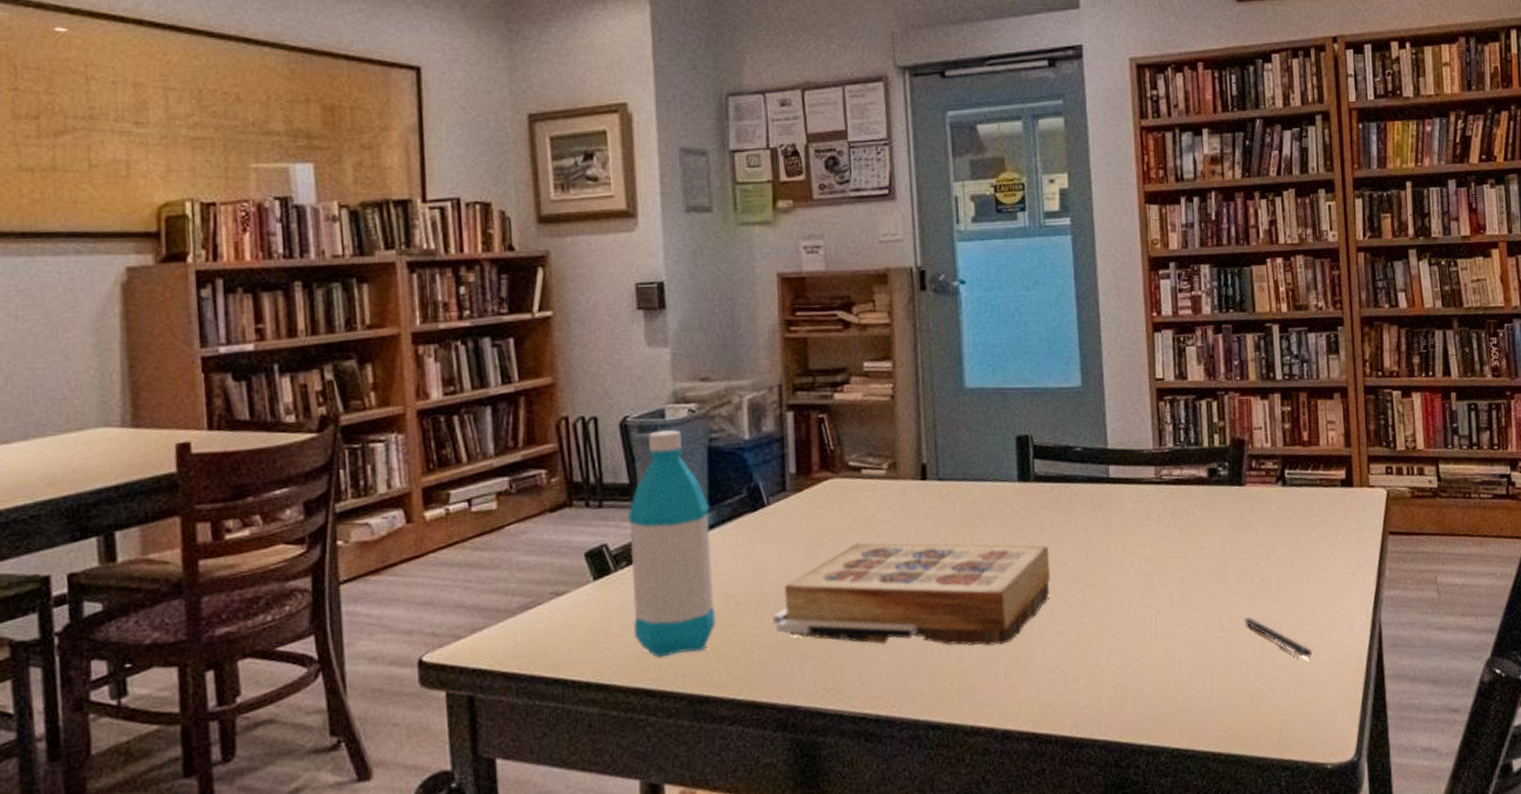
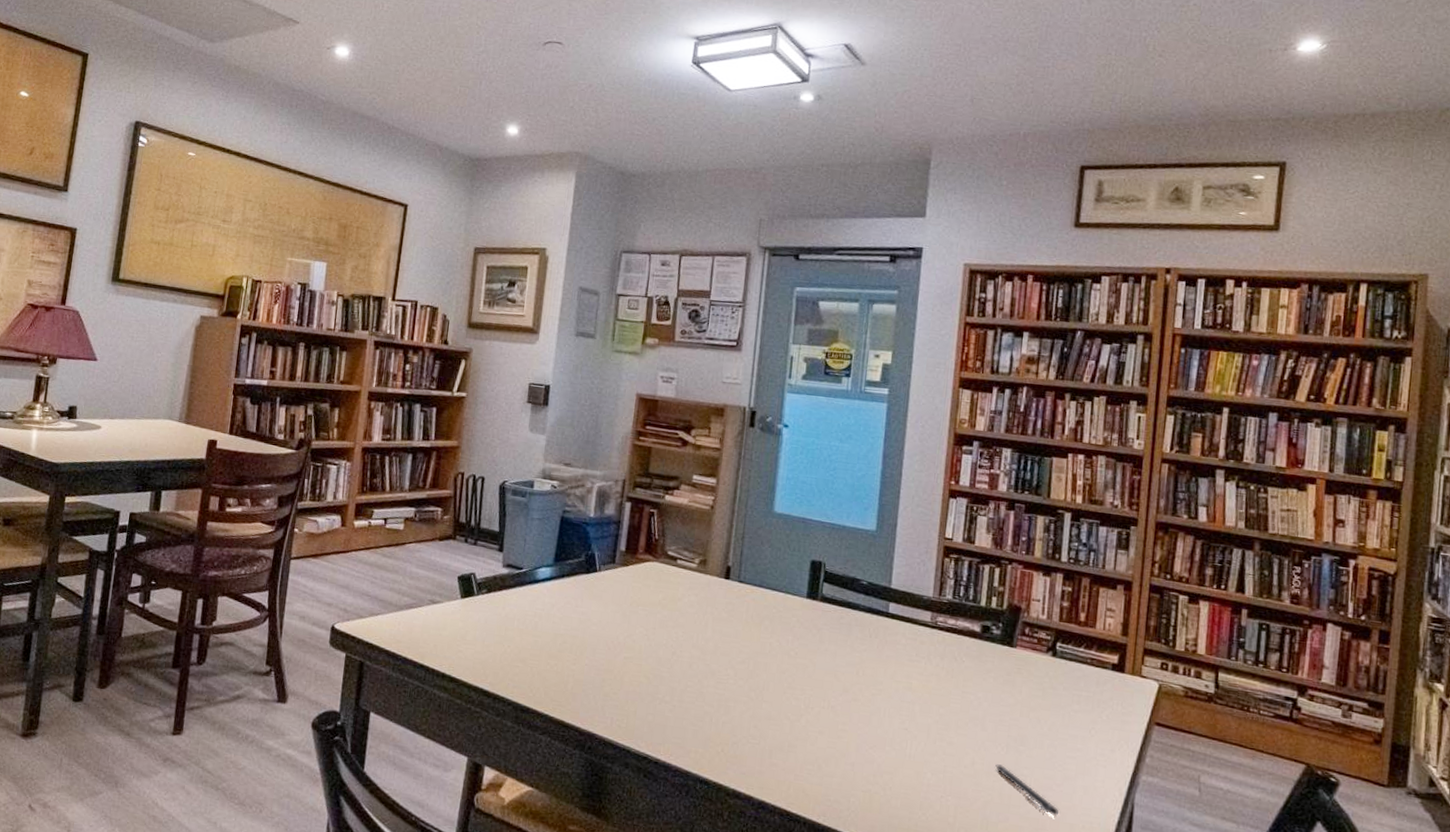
water bottle: present [628,429,716,658] -> none [483,496,555,672]
book: present [773,542,1051,647] -> none [587,617,824,730]

